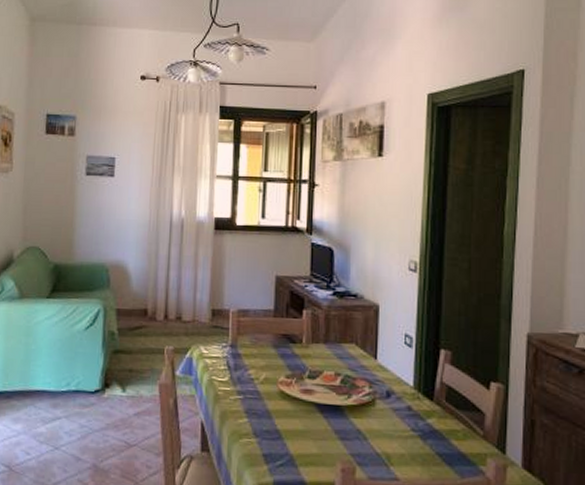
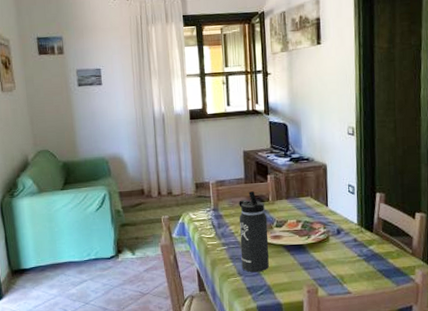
thermos bottle: none [259,328,298,436] -> present [239,191,270,273]

